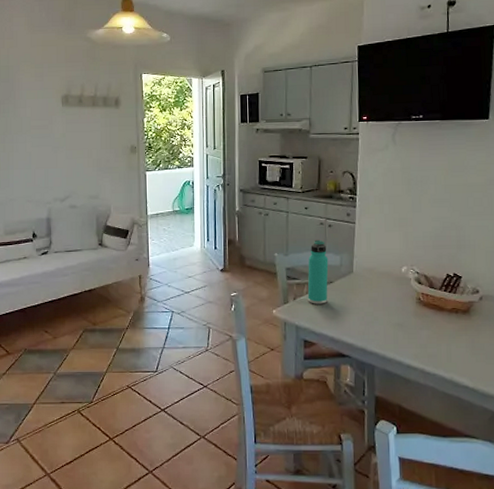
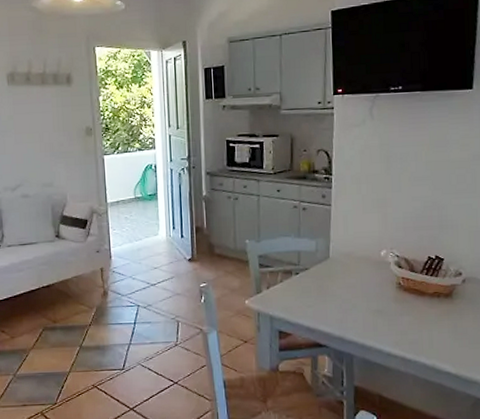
thermos bottle: present [307,239,329,304] -> none [281,224,304,293]

